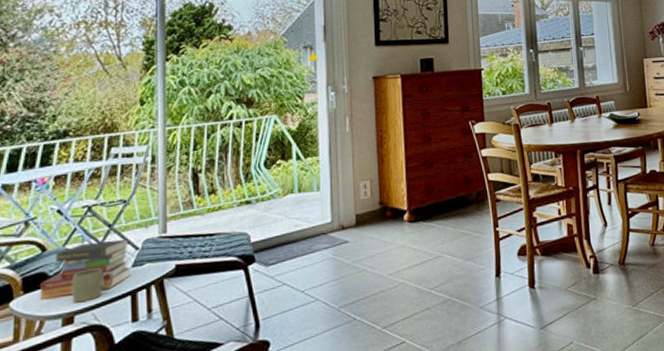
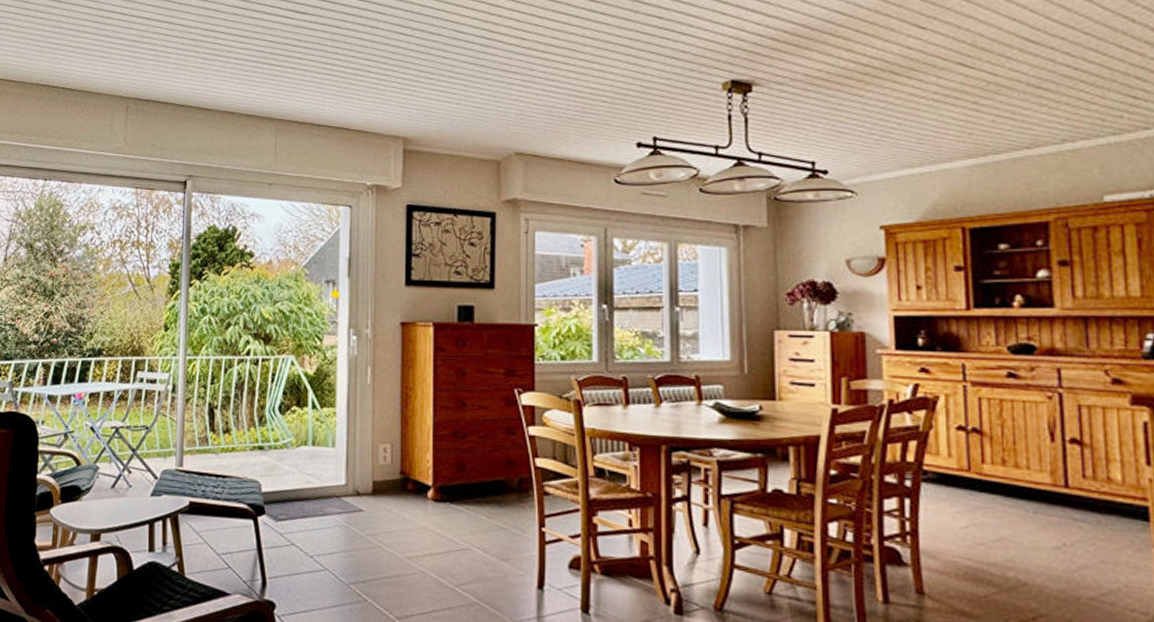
books: present [40,238,131,300] -> none [74,464,150,515]
mug: present [71,268,114,303] -> none [99,490,136,522]

